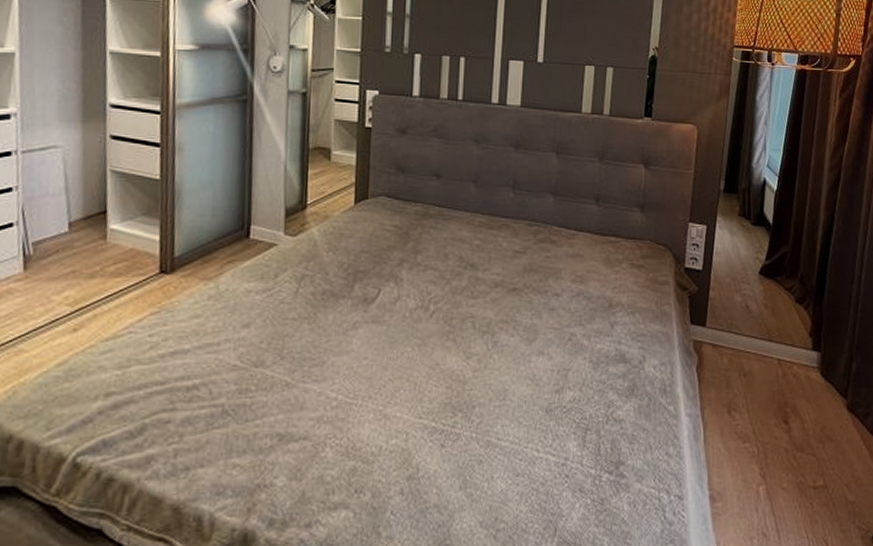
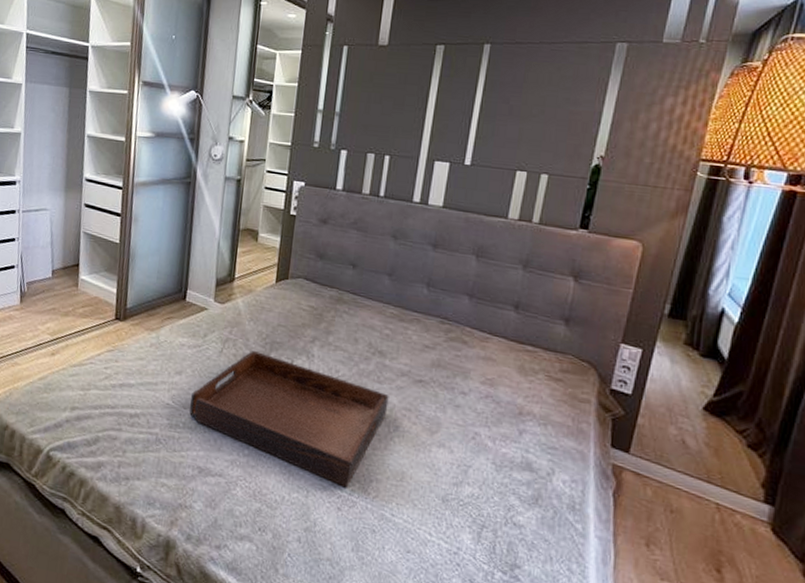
serving tray: none [263,285,485,421] -> present [189,351,389,488]

